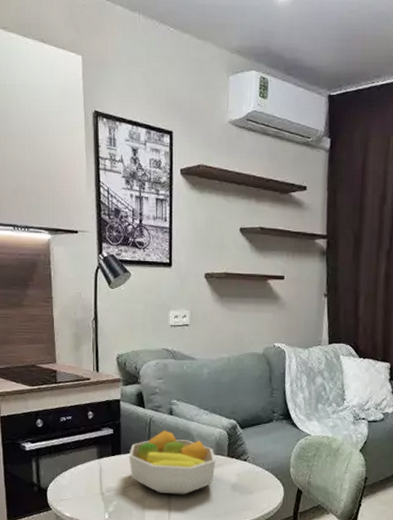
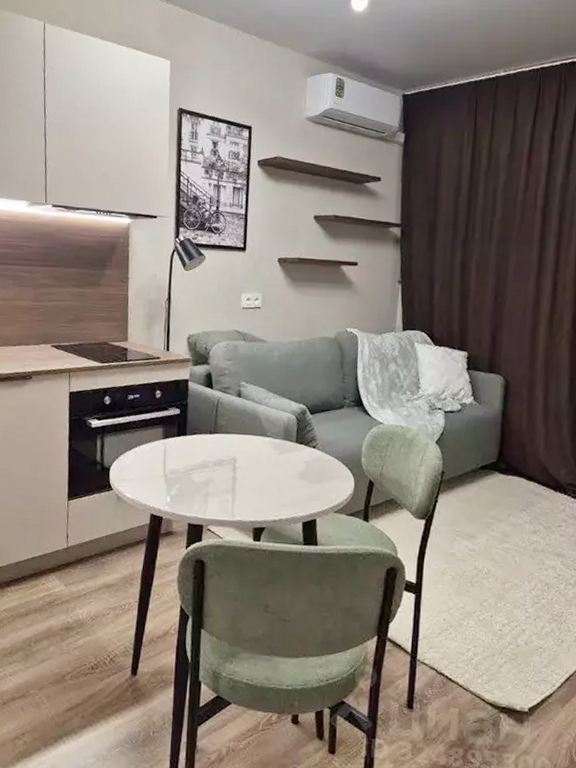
fruit bowl: present [129,430,216,495] -> none [194,412,284,481]

